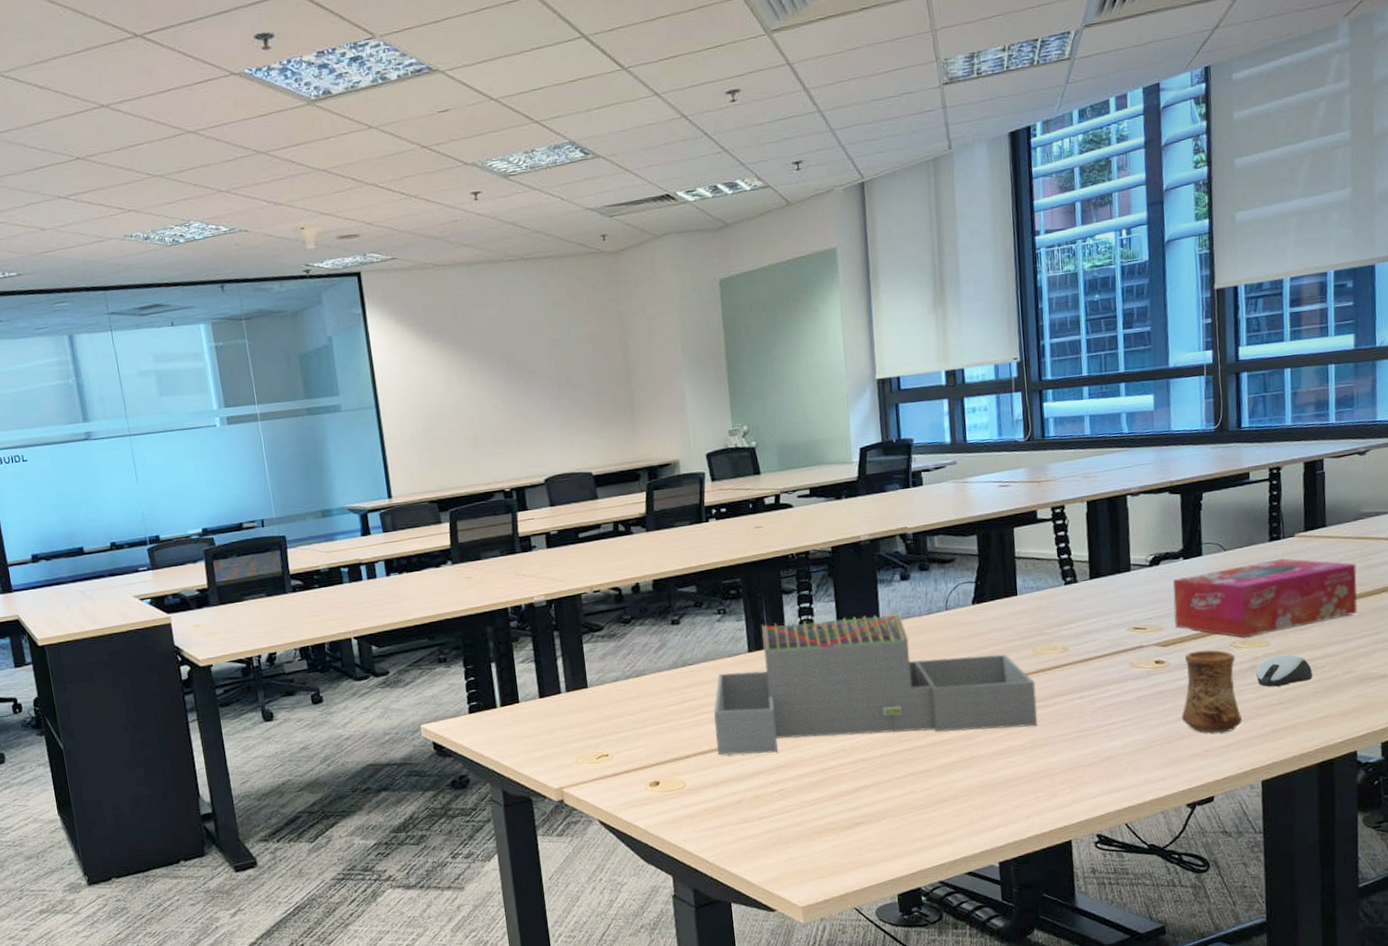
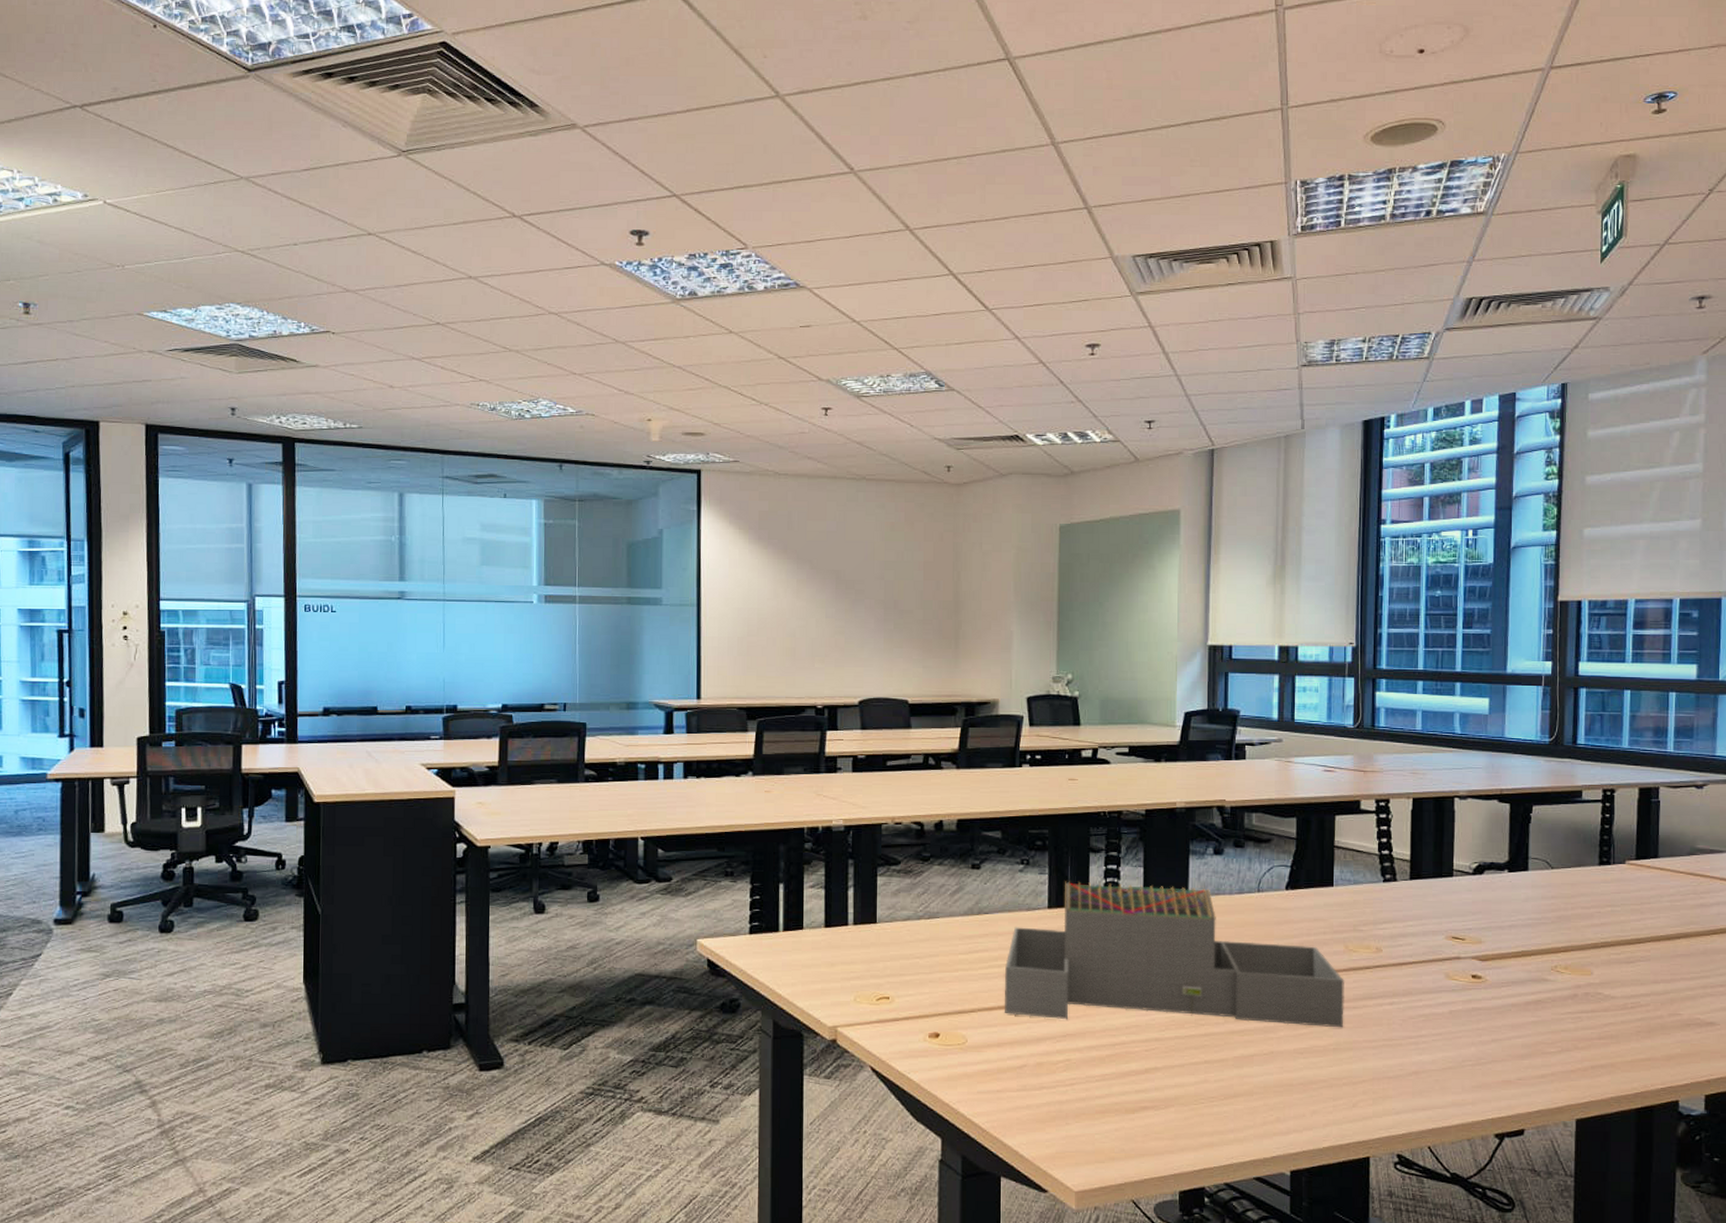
tissue box: present [1173,558,1357,638] -> none [1494,885,1688,962]
cup: present [1181,650,1243,733] -> none [1495,970,1560,1062]
computer mouse: present [1256,654,1312,687] -> none [1577,986,1636,1020]

